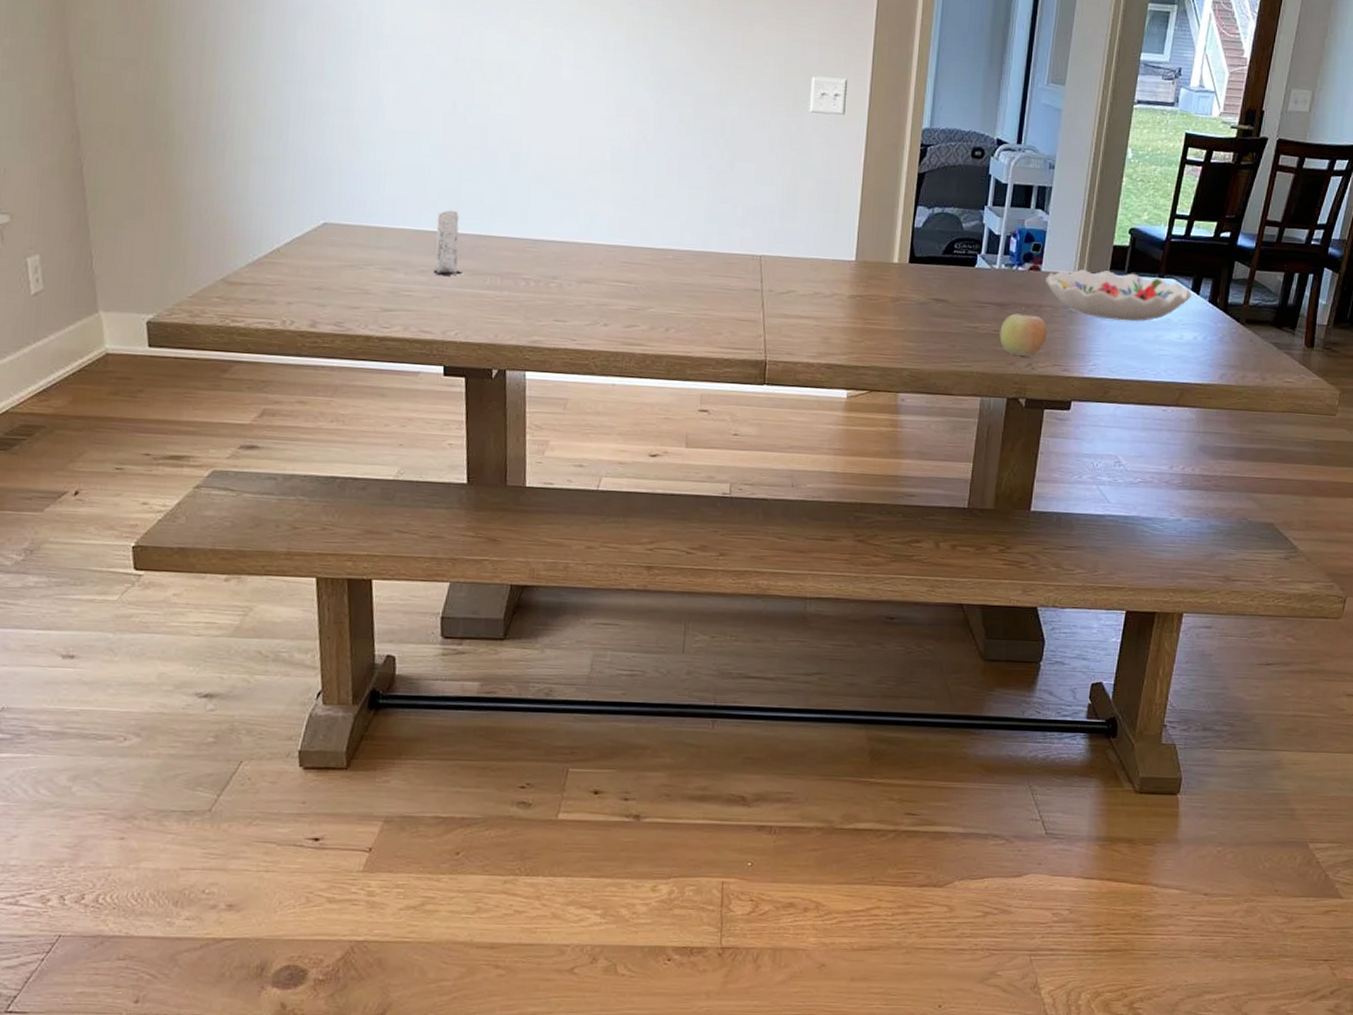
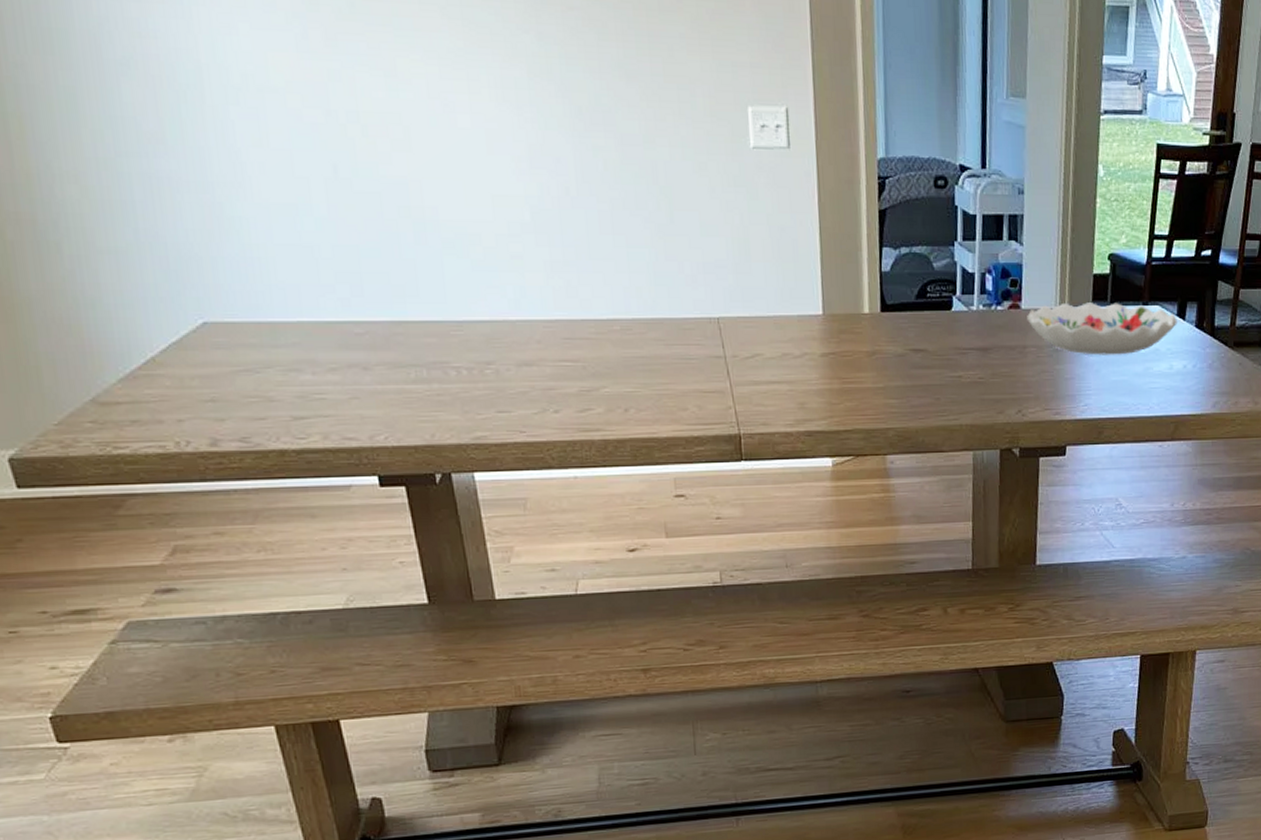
candle: present [433,210,462,277] -> none [339,294,381,373]
fruit: present [999,307,1047,356] -> none [985,350,1034,402]

